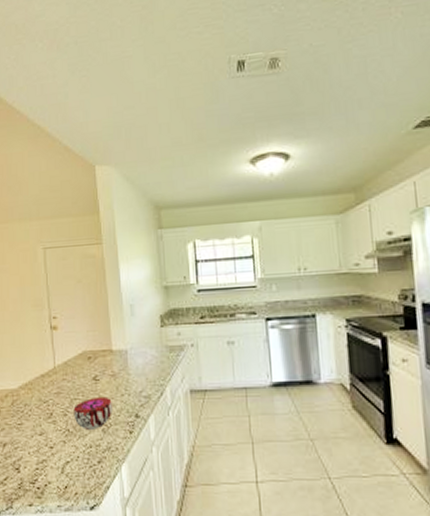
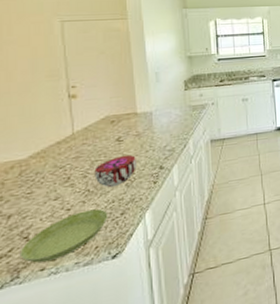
saucer: none [14,451,86,499] -> present [21,208,108,263]

